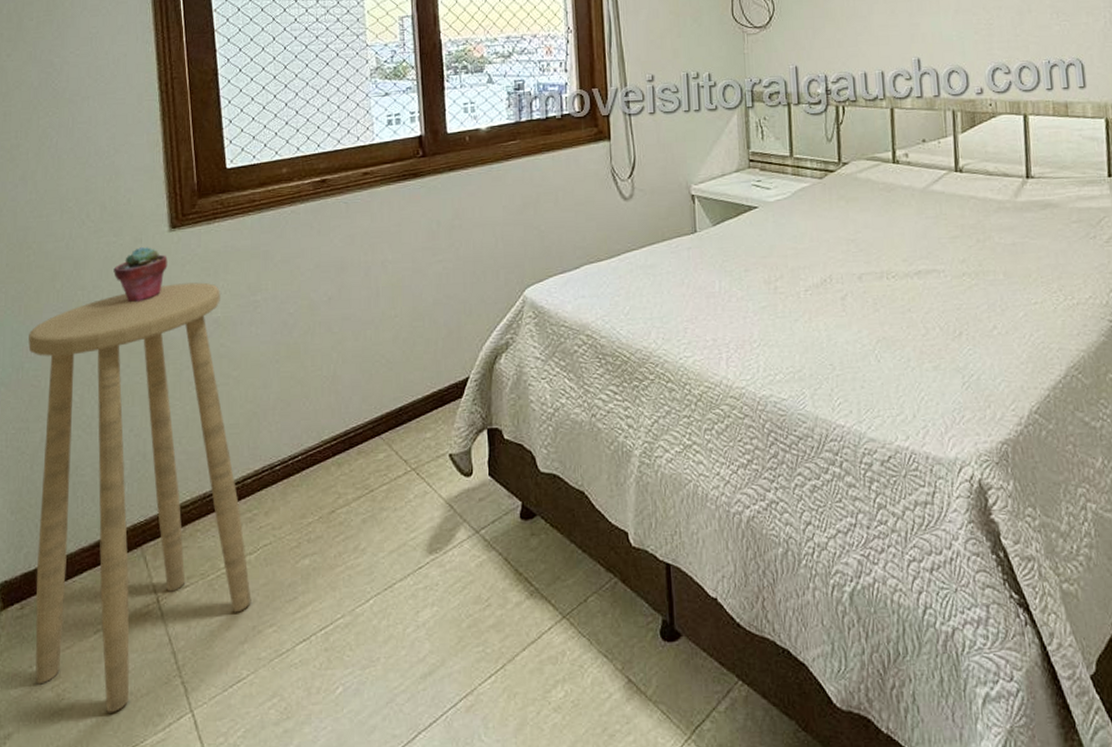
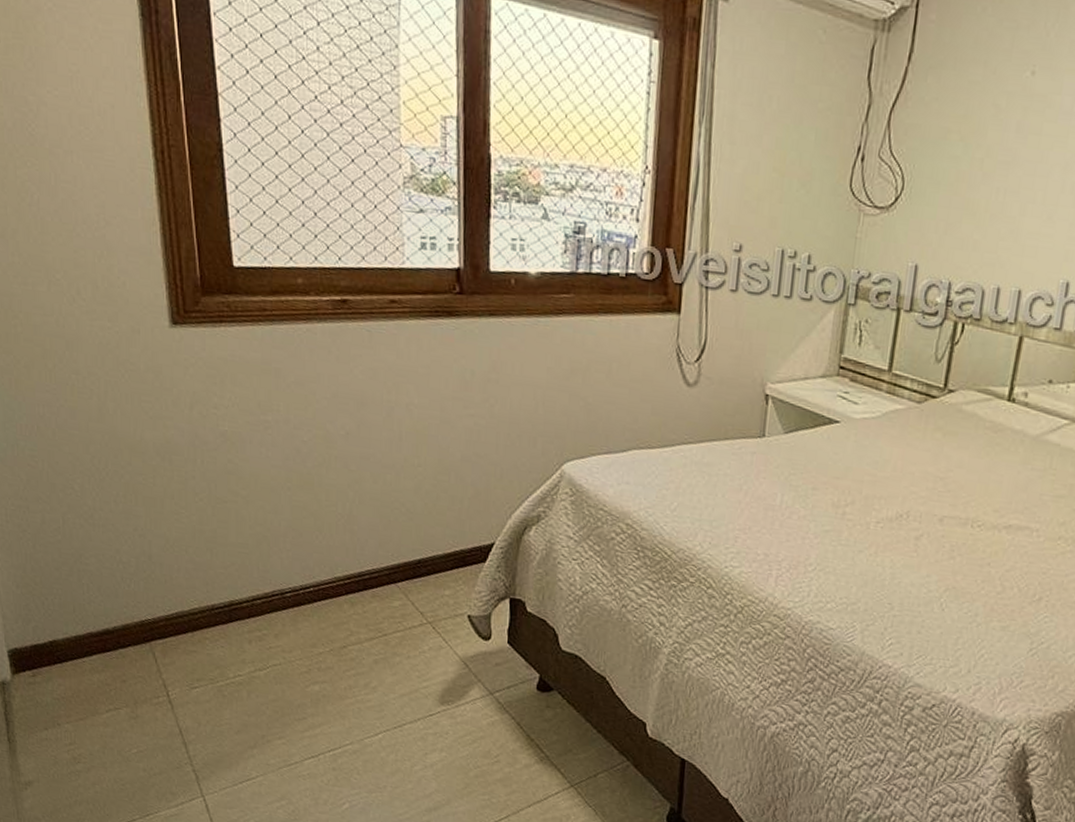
stool: present [28,282,251,713] -> none [22,385,261,783]
potted succulent: present [113,247,168,303] -> none [110,339,169,399]

